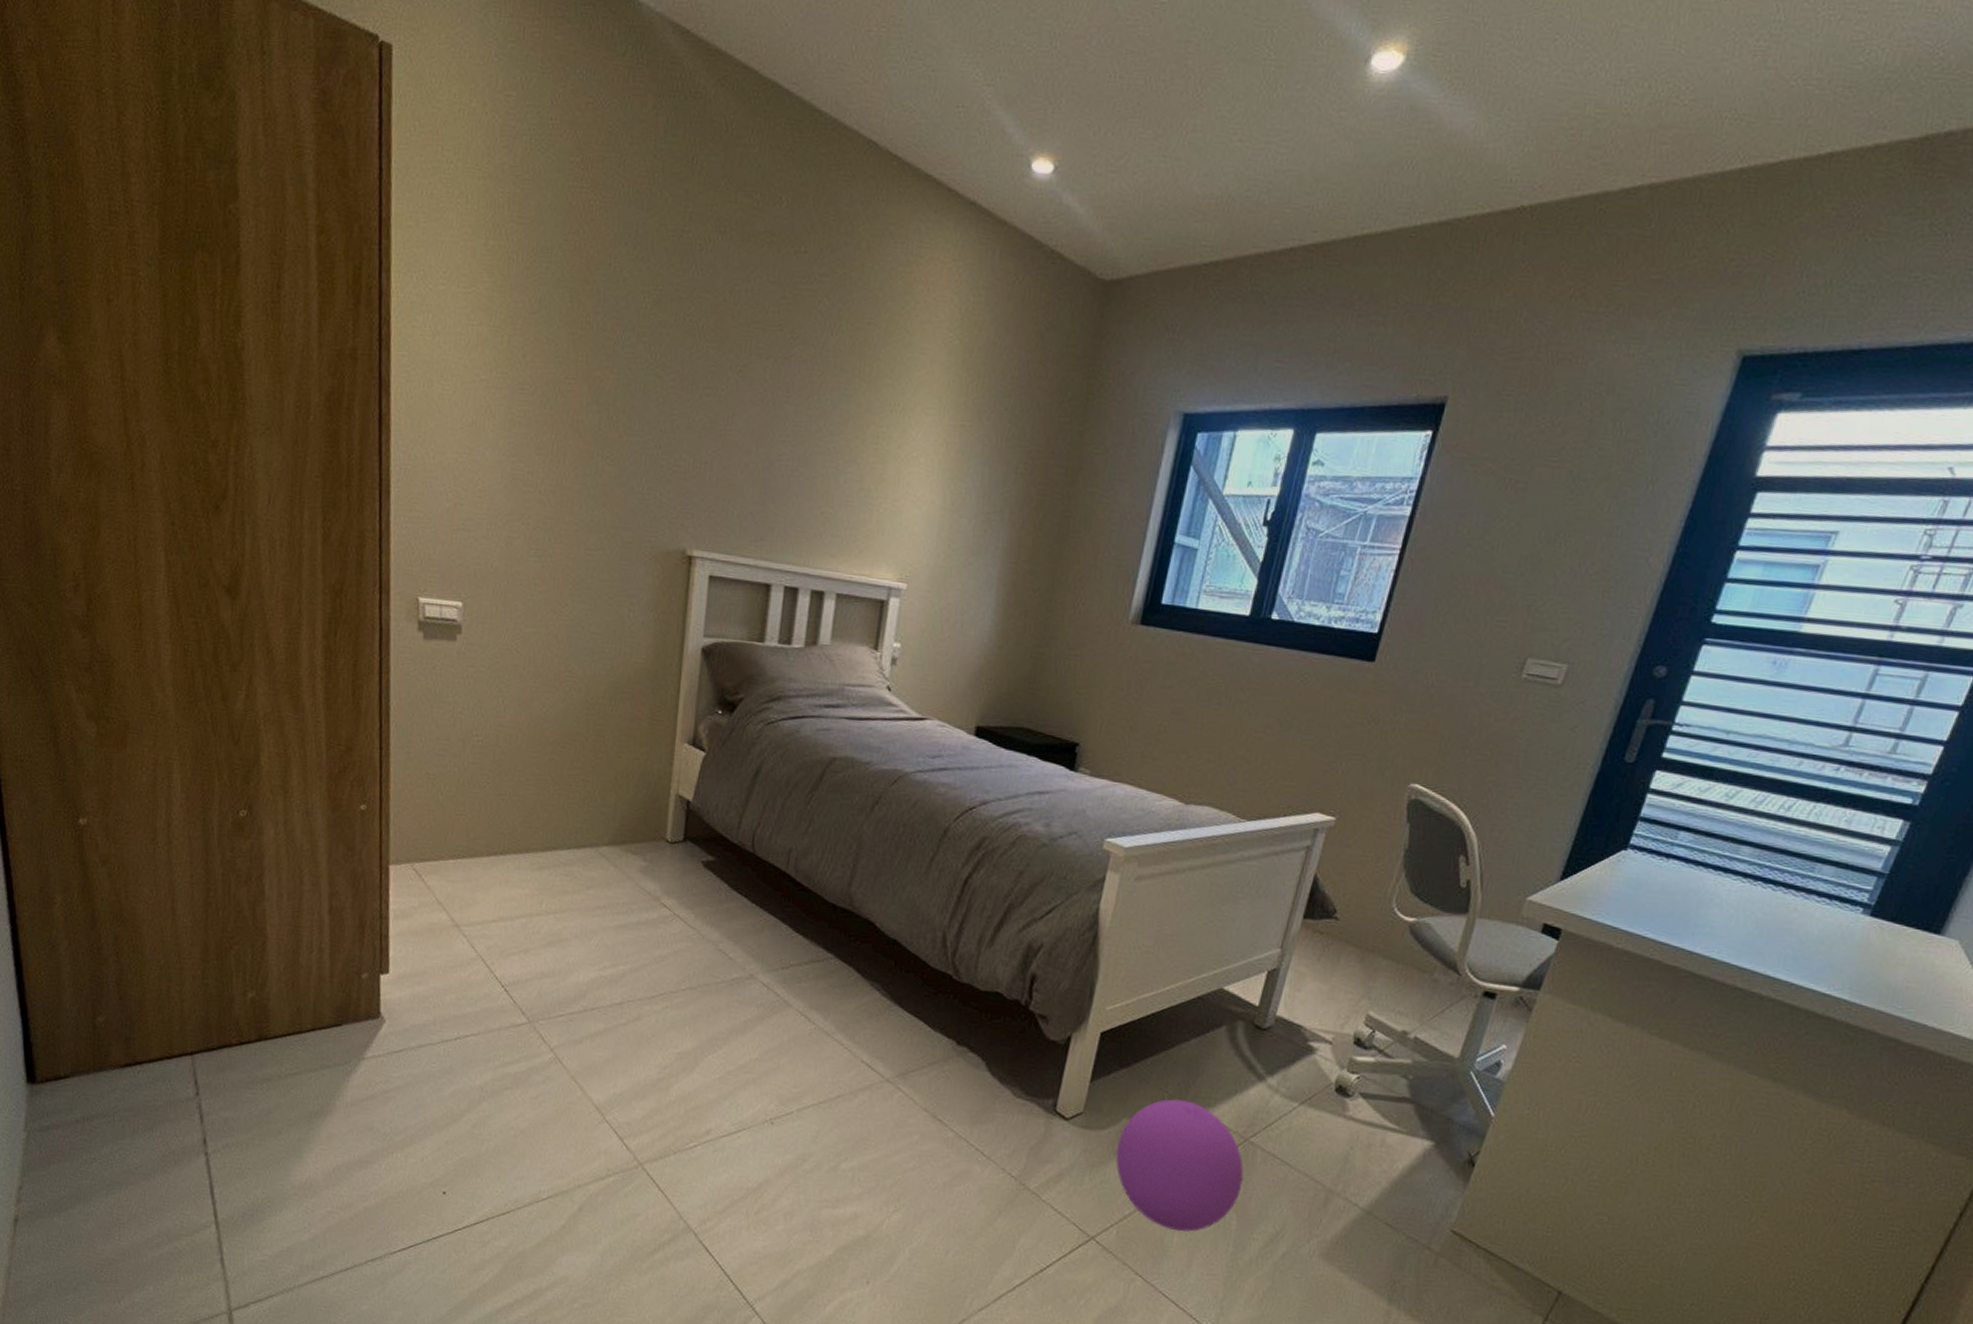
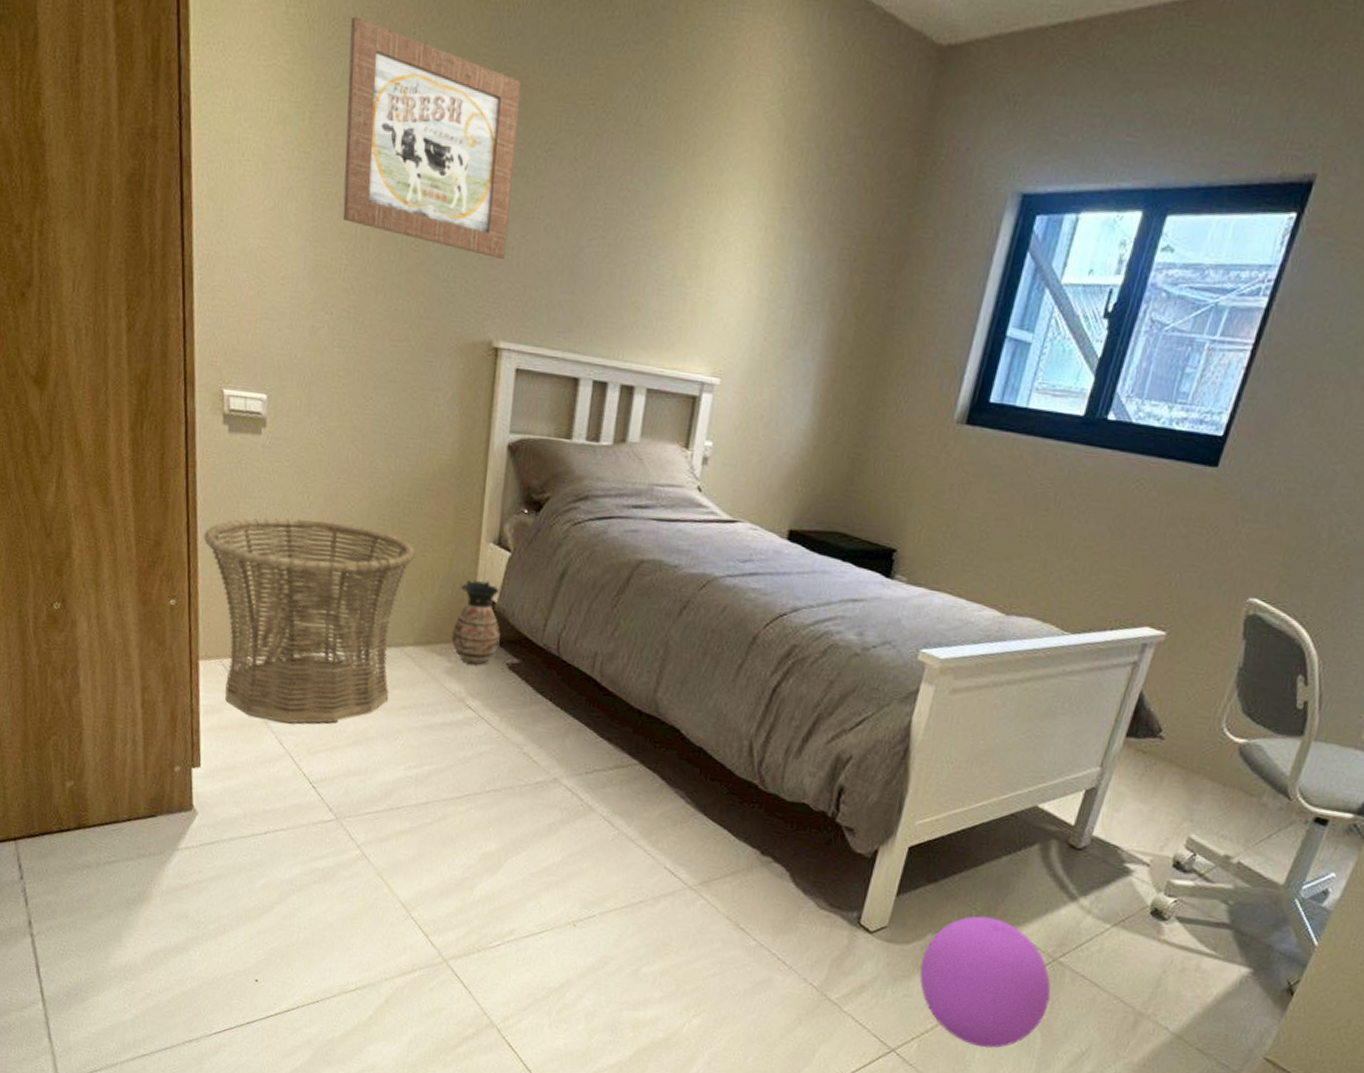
basket: none [396,722,611,927] -> present [203,518,416,724]
wall art: none [539,248,713,473] -> present [342,16,522,259]
ceramic jug: none [646,779,696,864] -> present [451,579,501,665]

